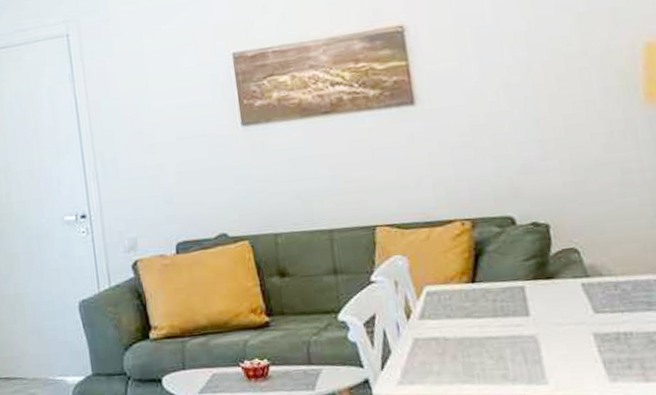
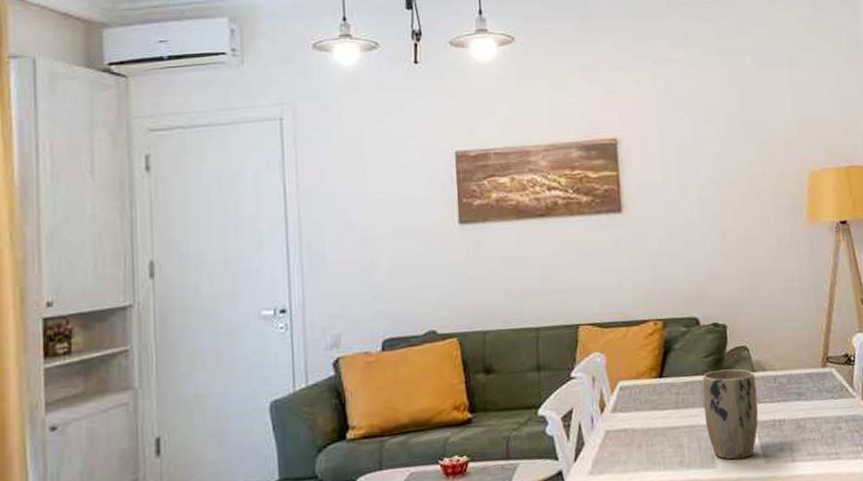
plant pot: none [523,273,598,376] -> present [702,368,759,460]

